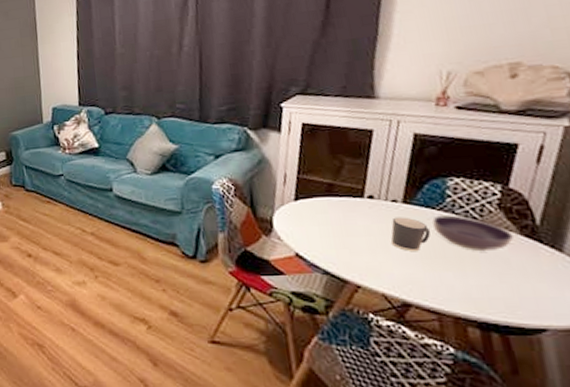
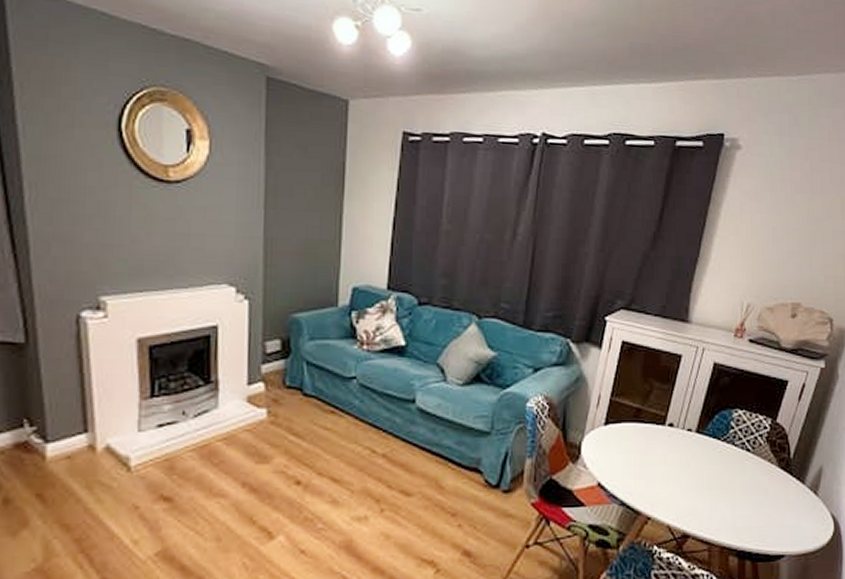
mug: present [390,217,431,252] -> none [681,447,713,483]
bowl: present [432,215,513,251] -> none [717,446,773,481]

